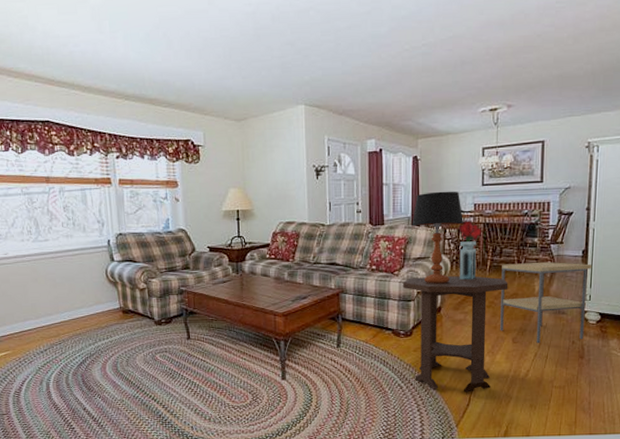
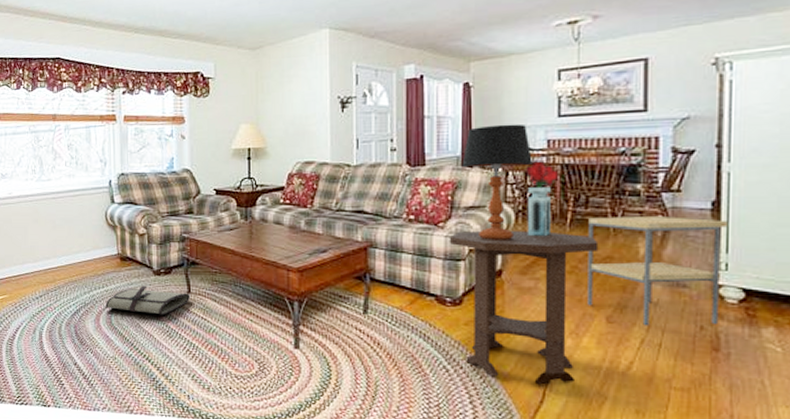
tool roll: none [110,335,190,360] -> present [105,285,190,315]

